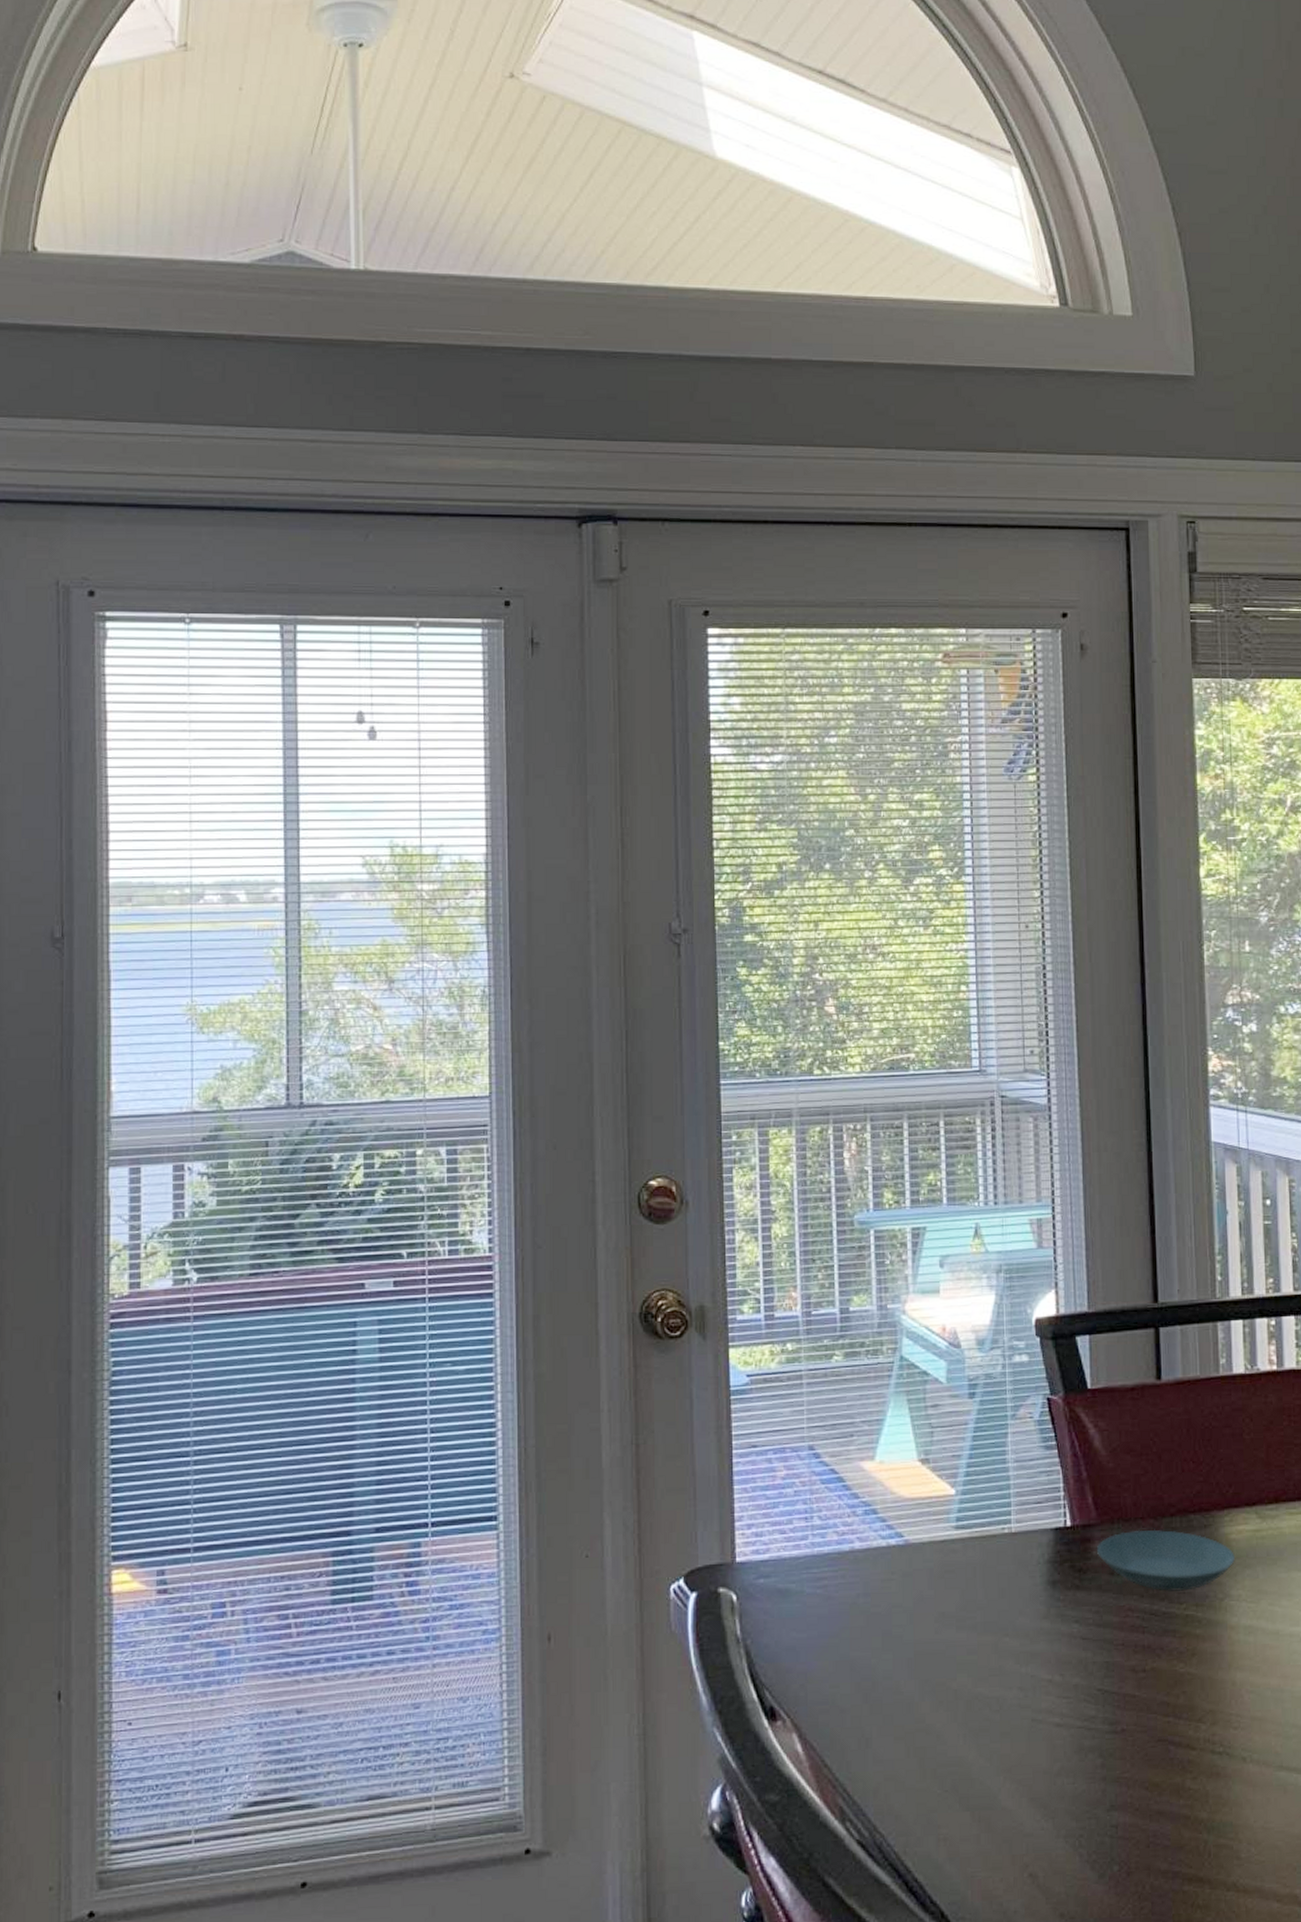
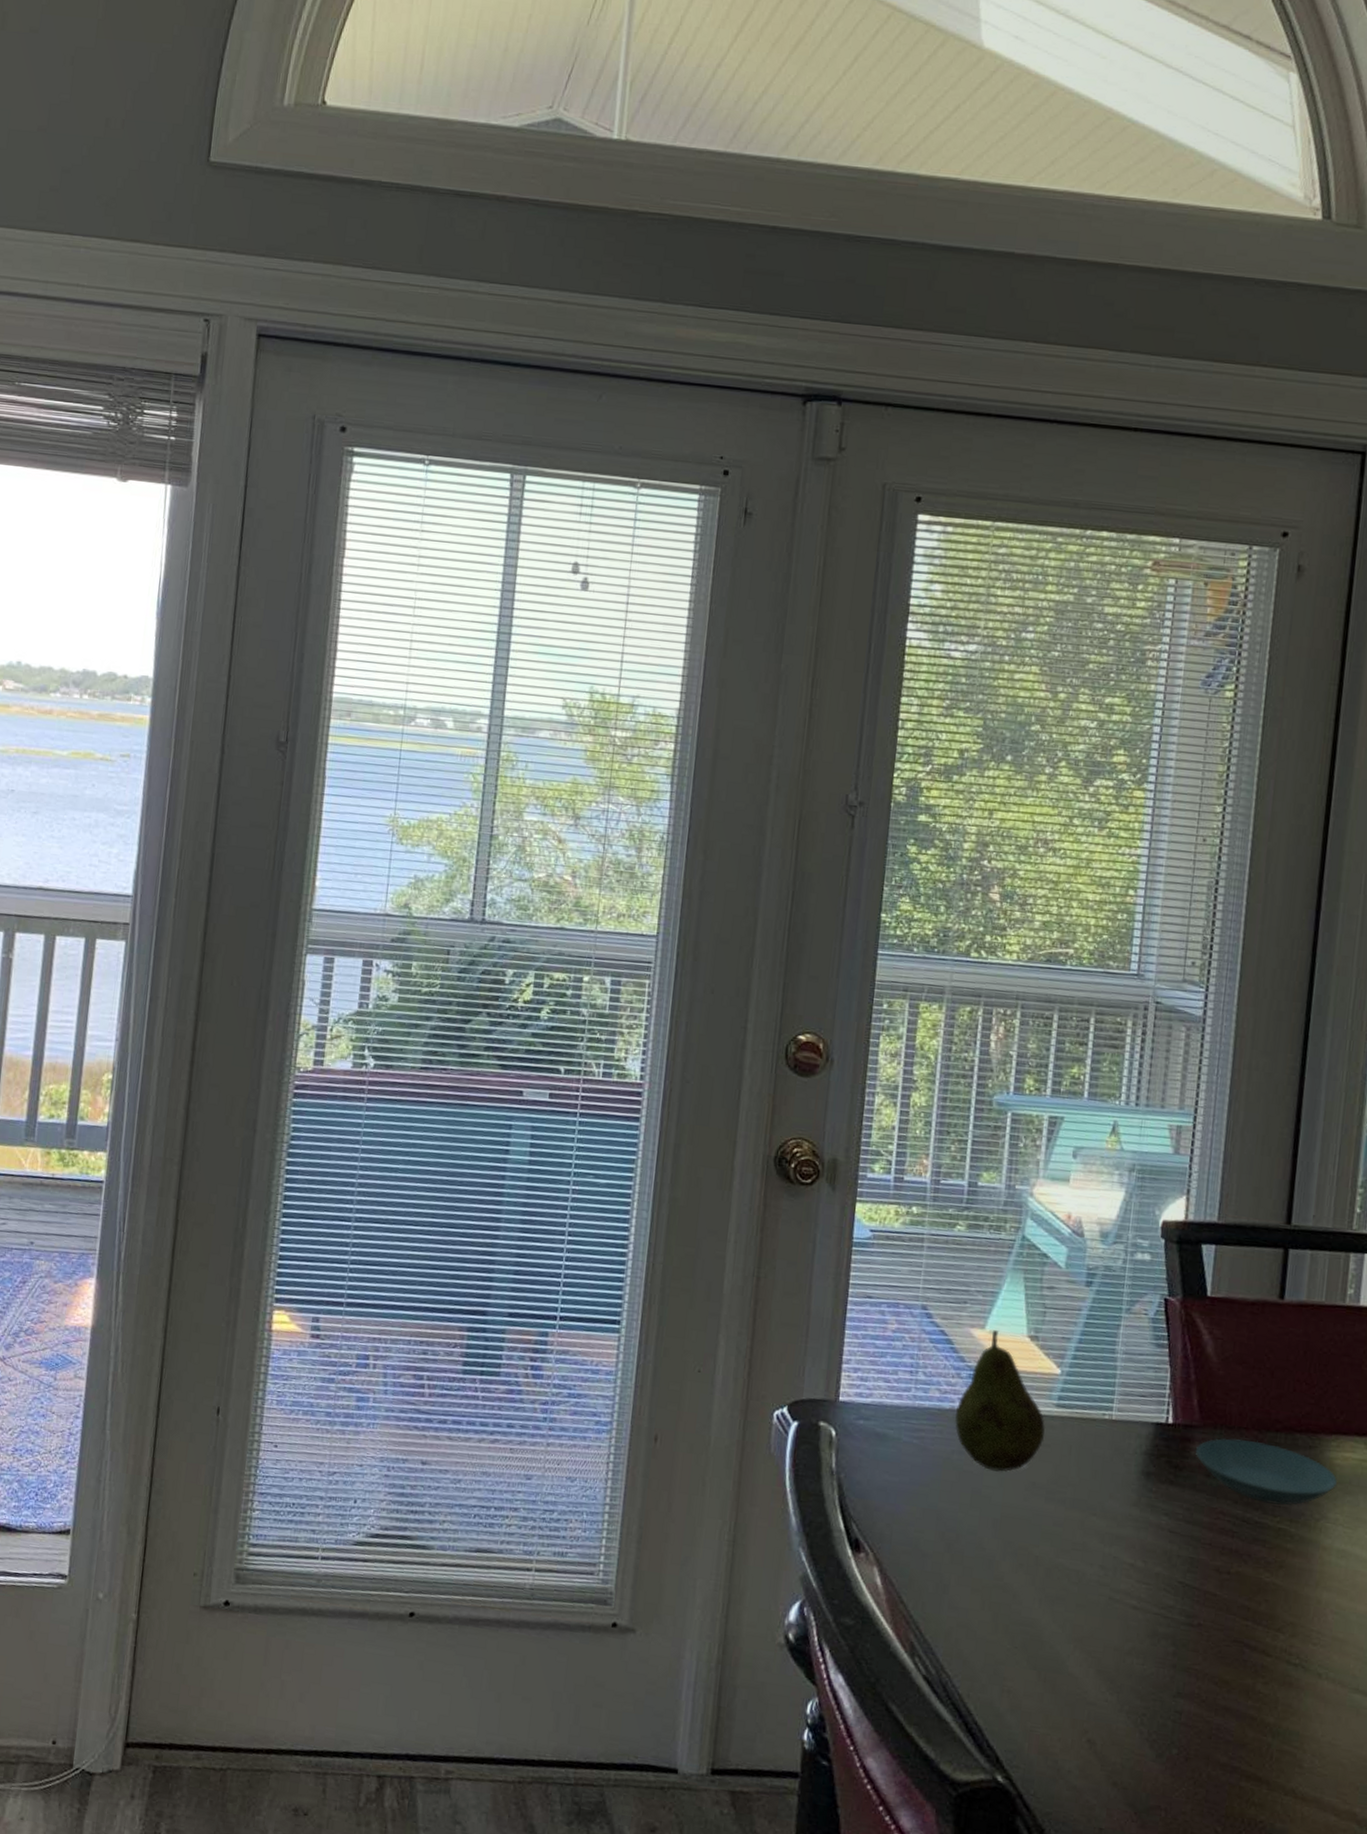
fruit: none [856,1459,948,1608] -> present [955,1330,1046,1472]

